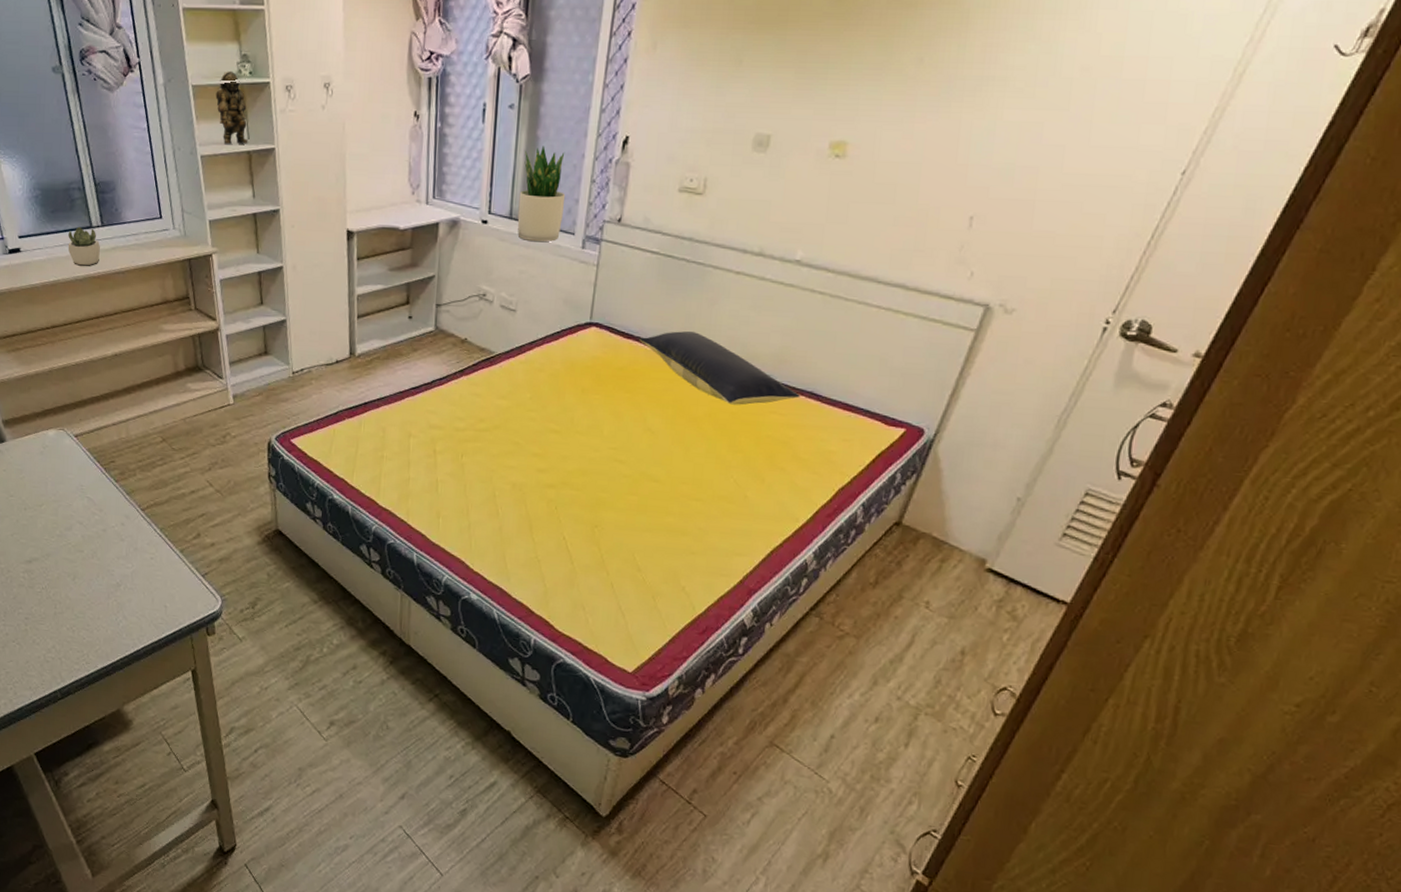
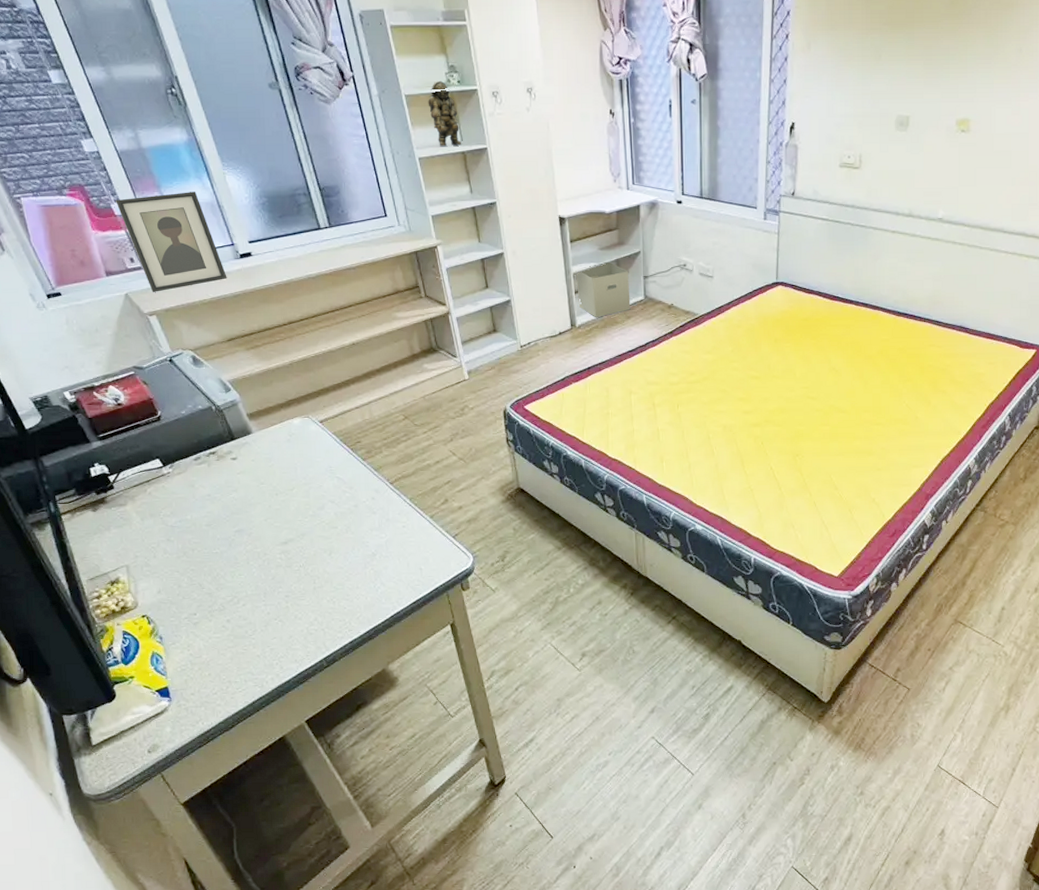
succulent plant: present [68,226,100,267] -> none [297,228,330,266]
storage box: none [360,285,420,347] -> present [575,262,631,317]
planter: present [517,145,566,243] -> none [707,134,746,217]
pillow: present [639,331,800,405] -> none [818,284,952,342]

